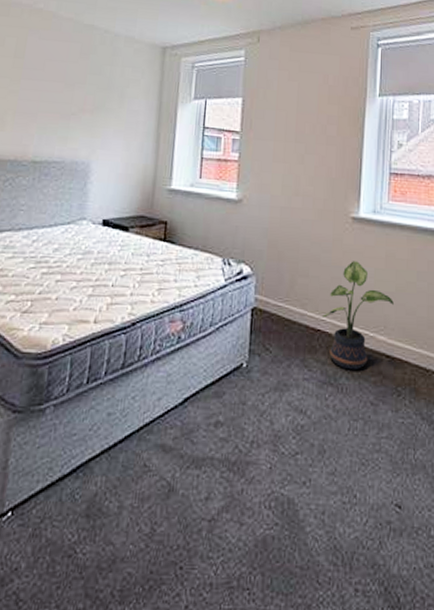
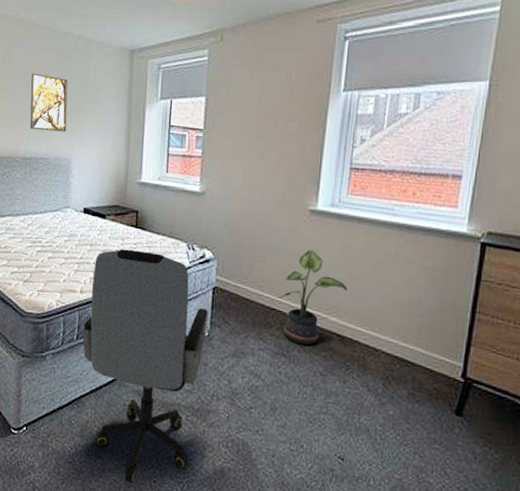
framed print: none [42,66,91,132] -> present [30,73,69,132]
office chair: none [93,267,246,574] -> present [82,249,208,483]

